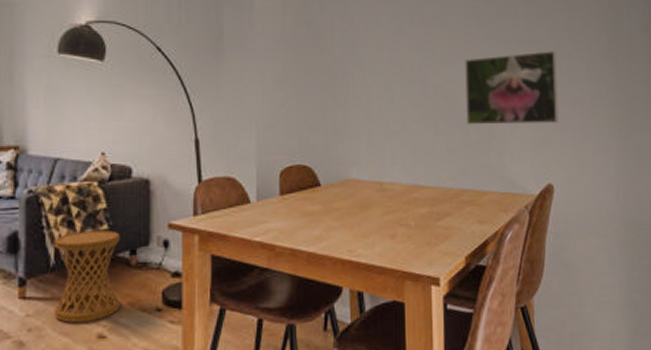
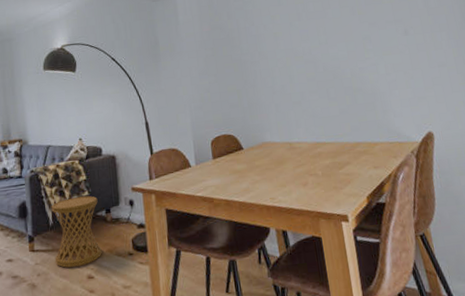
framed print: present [463,51,560,125] -> none [344,26,430,92]

